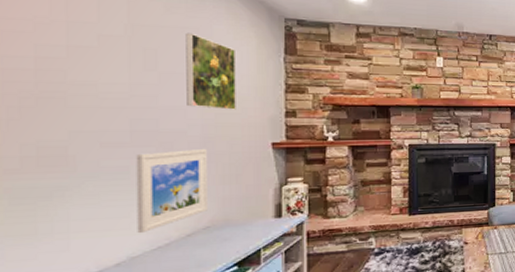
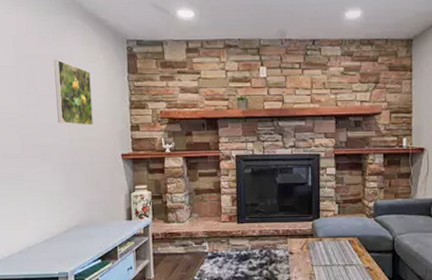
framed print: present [136,149,208,234] -> none [26,160,77,228]

